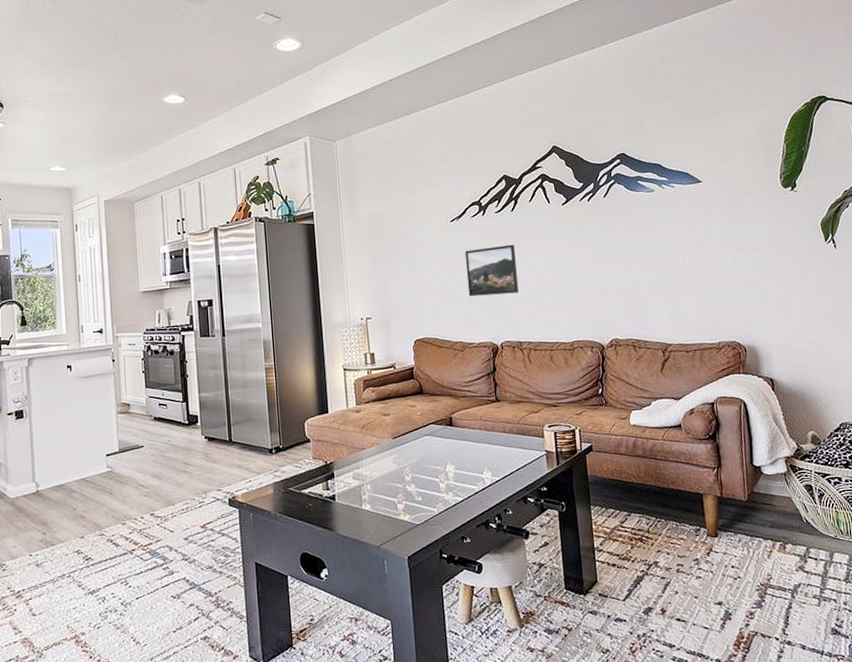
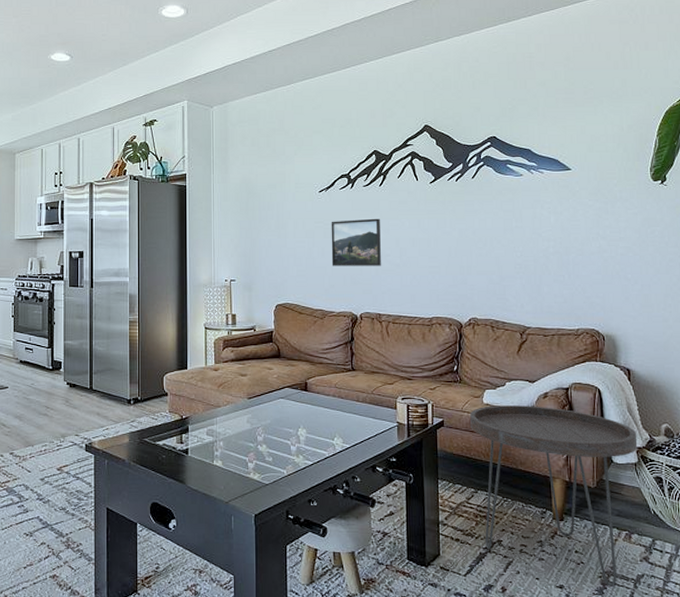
side table: none [618,423,786,599] -> present [470,405,638,587]

